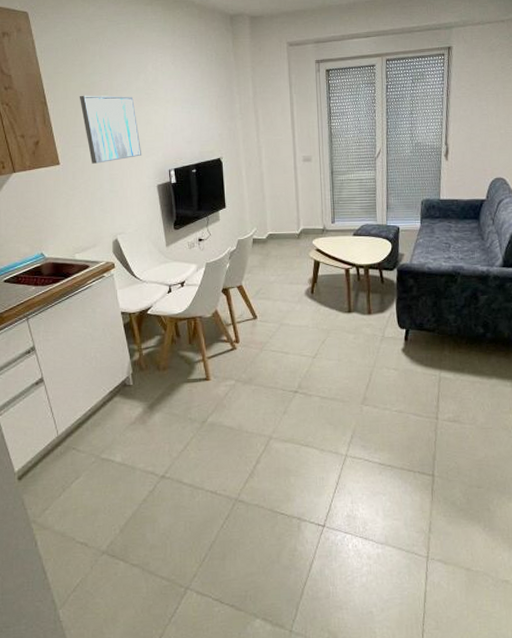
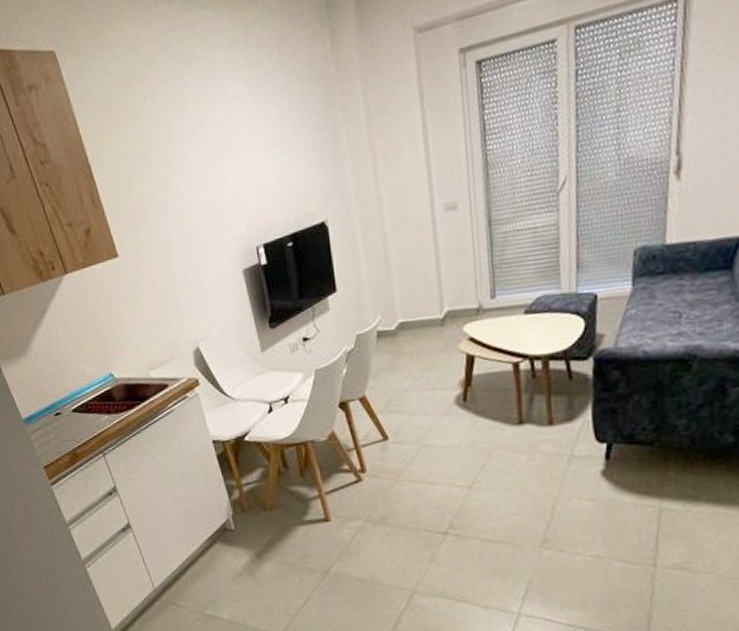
wall art: present [79,95,142,164] -> none [131,148,220,251]

